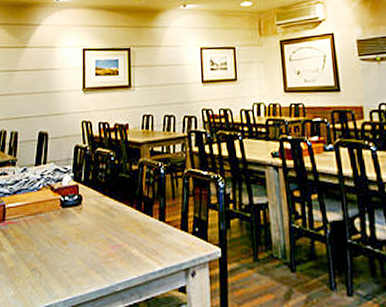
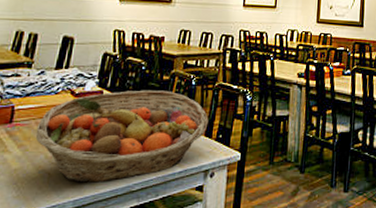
fruit basket: none [25,181,183,282] -> present [36,90,209,183]

